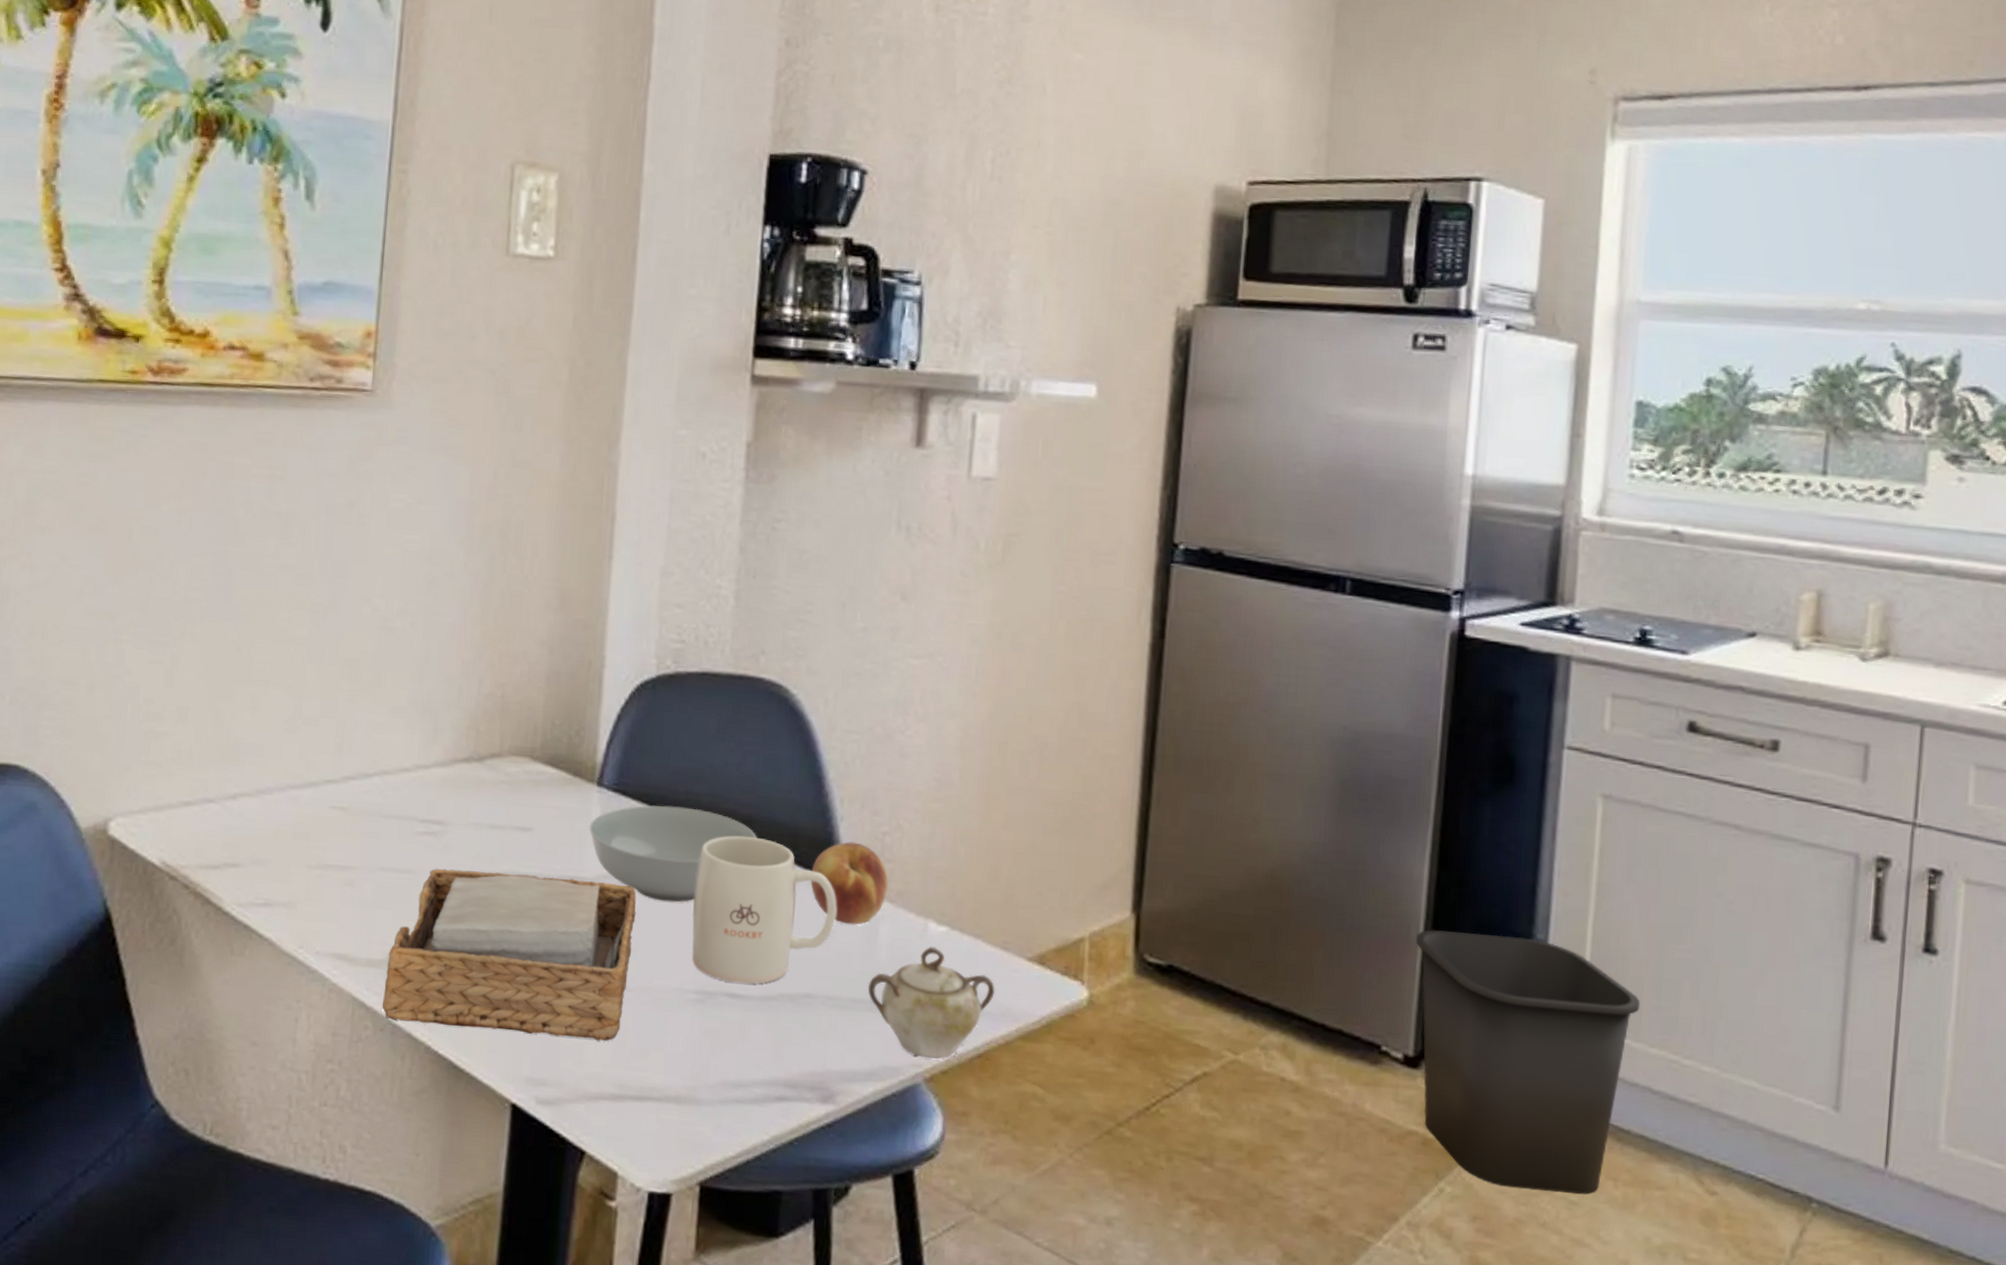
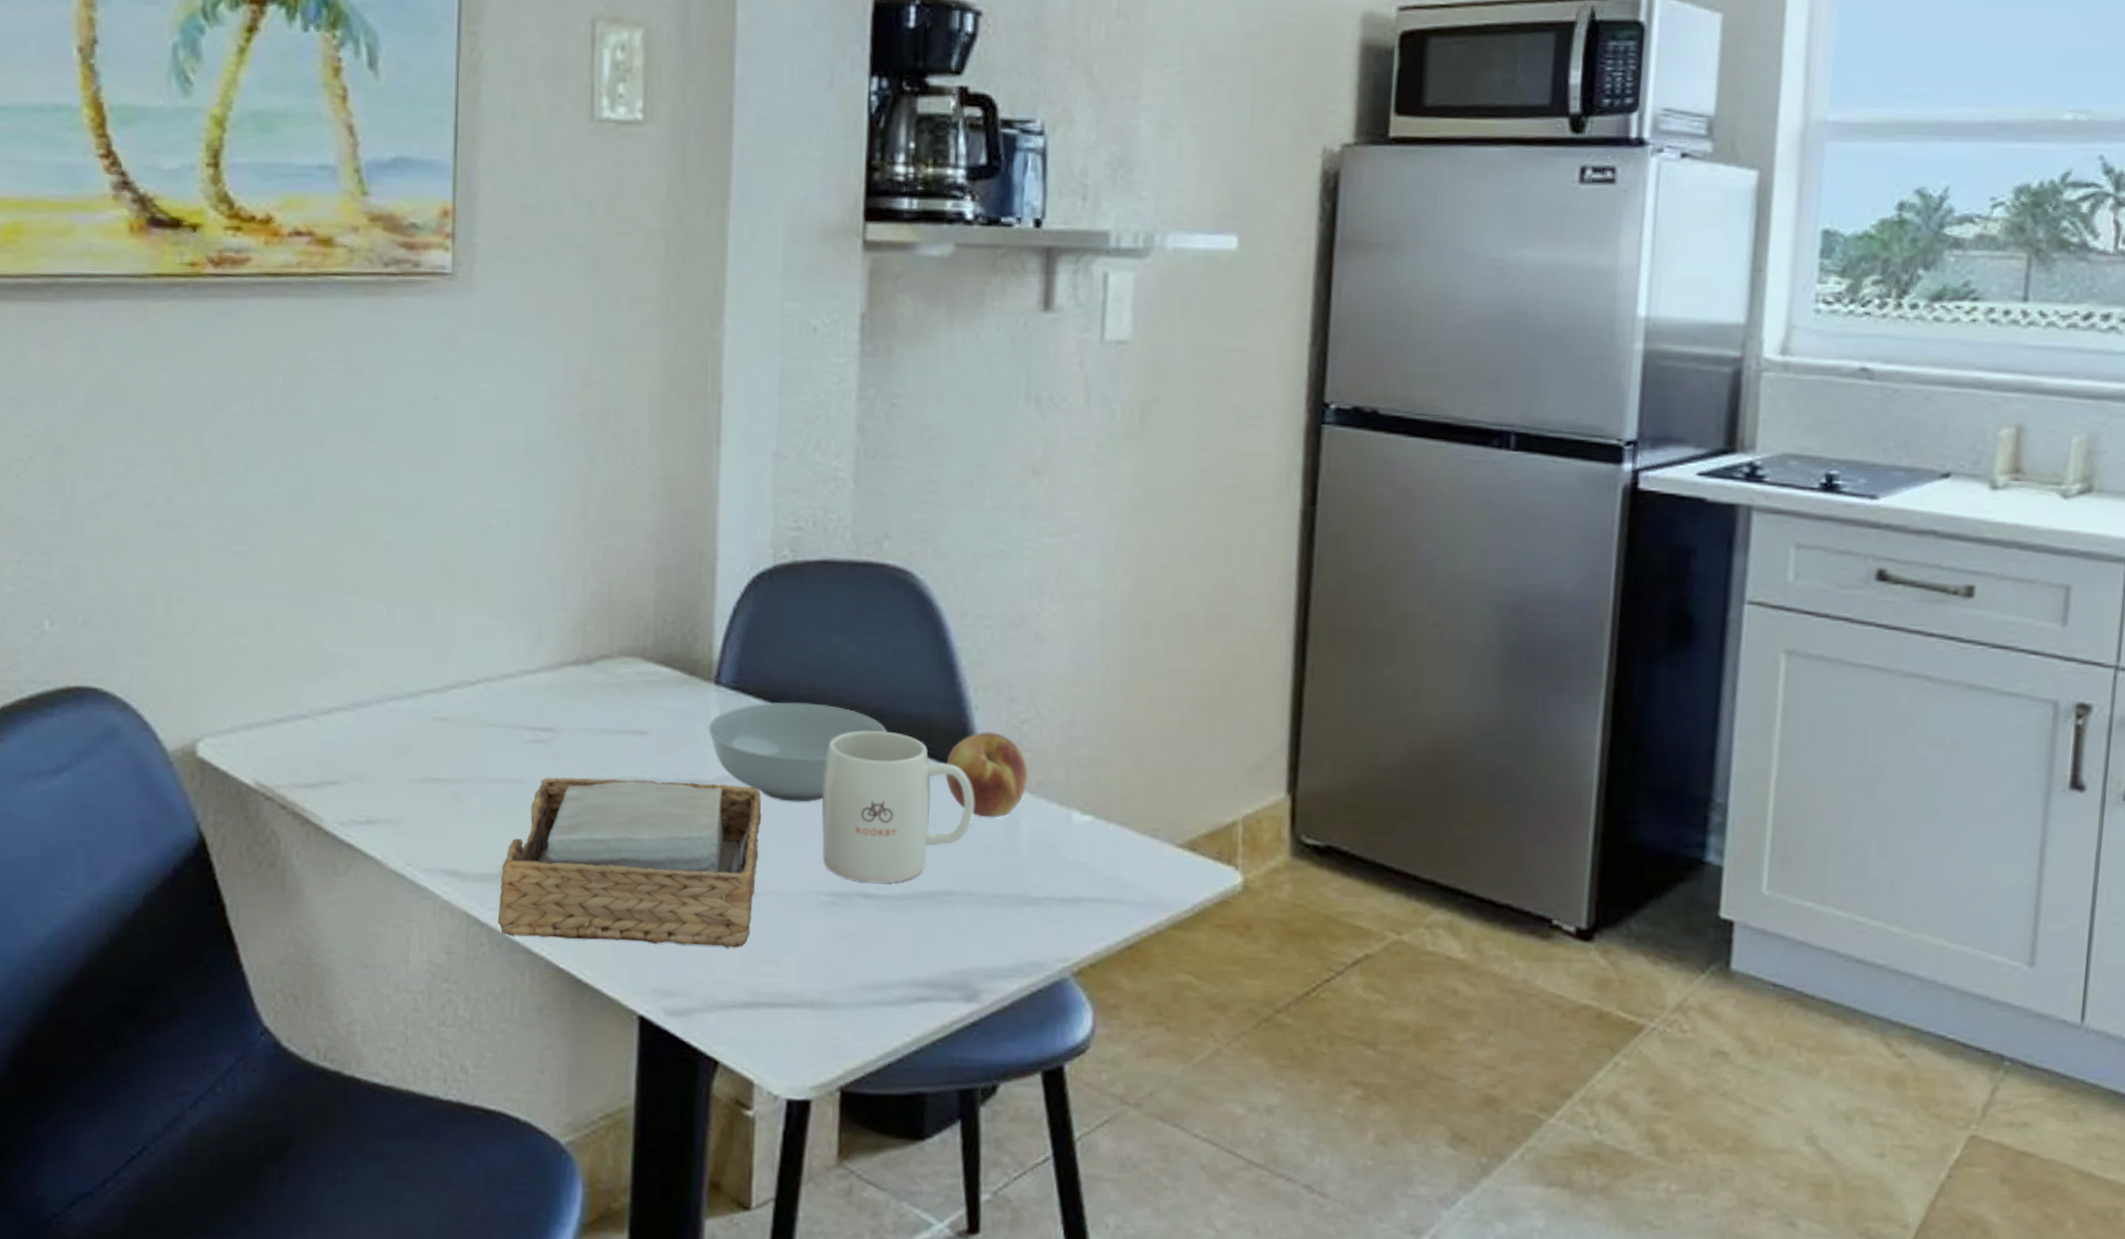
sugar bowl: present [867,946,996,1059] -> none [1009,837,1145,952]
waste bin: present [1415,929,1640,1194] -> none [1588,797,1826,1062]

